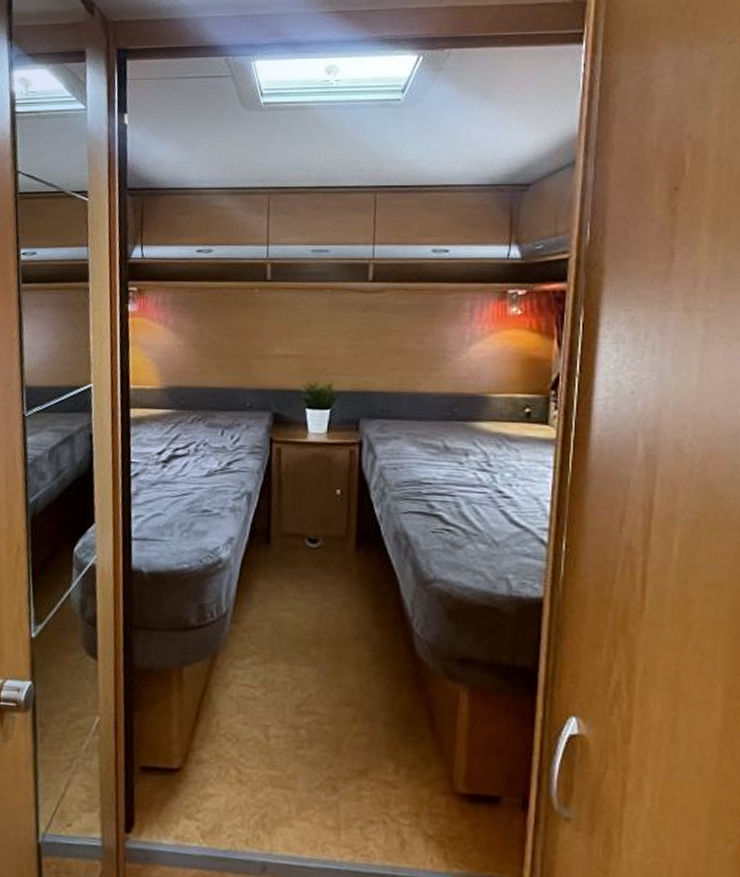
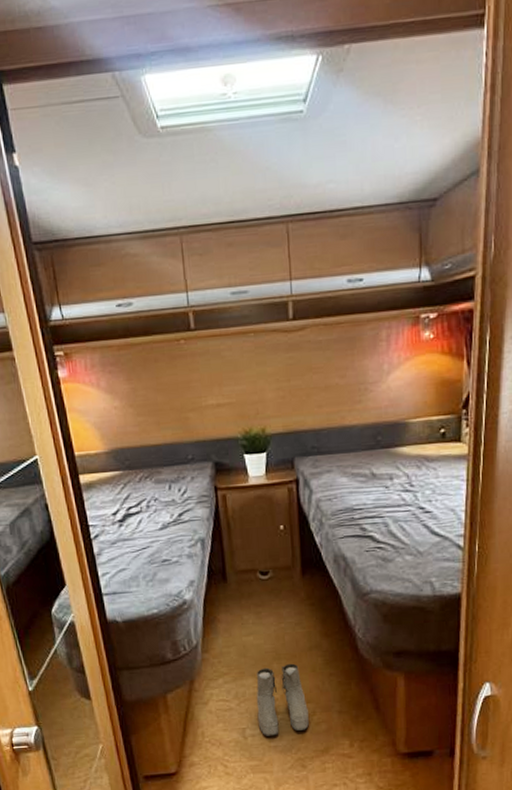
boots: none [285,652,347,742] -> present [256,663,309,736]

